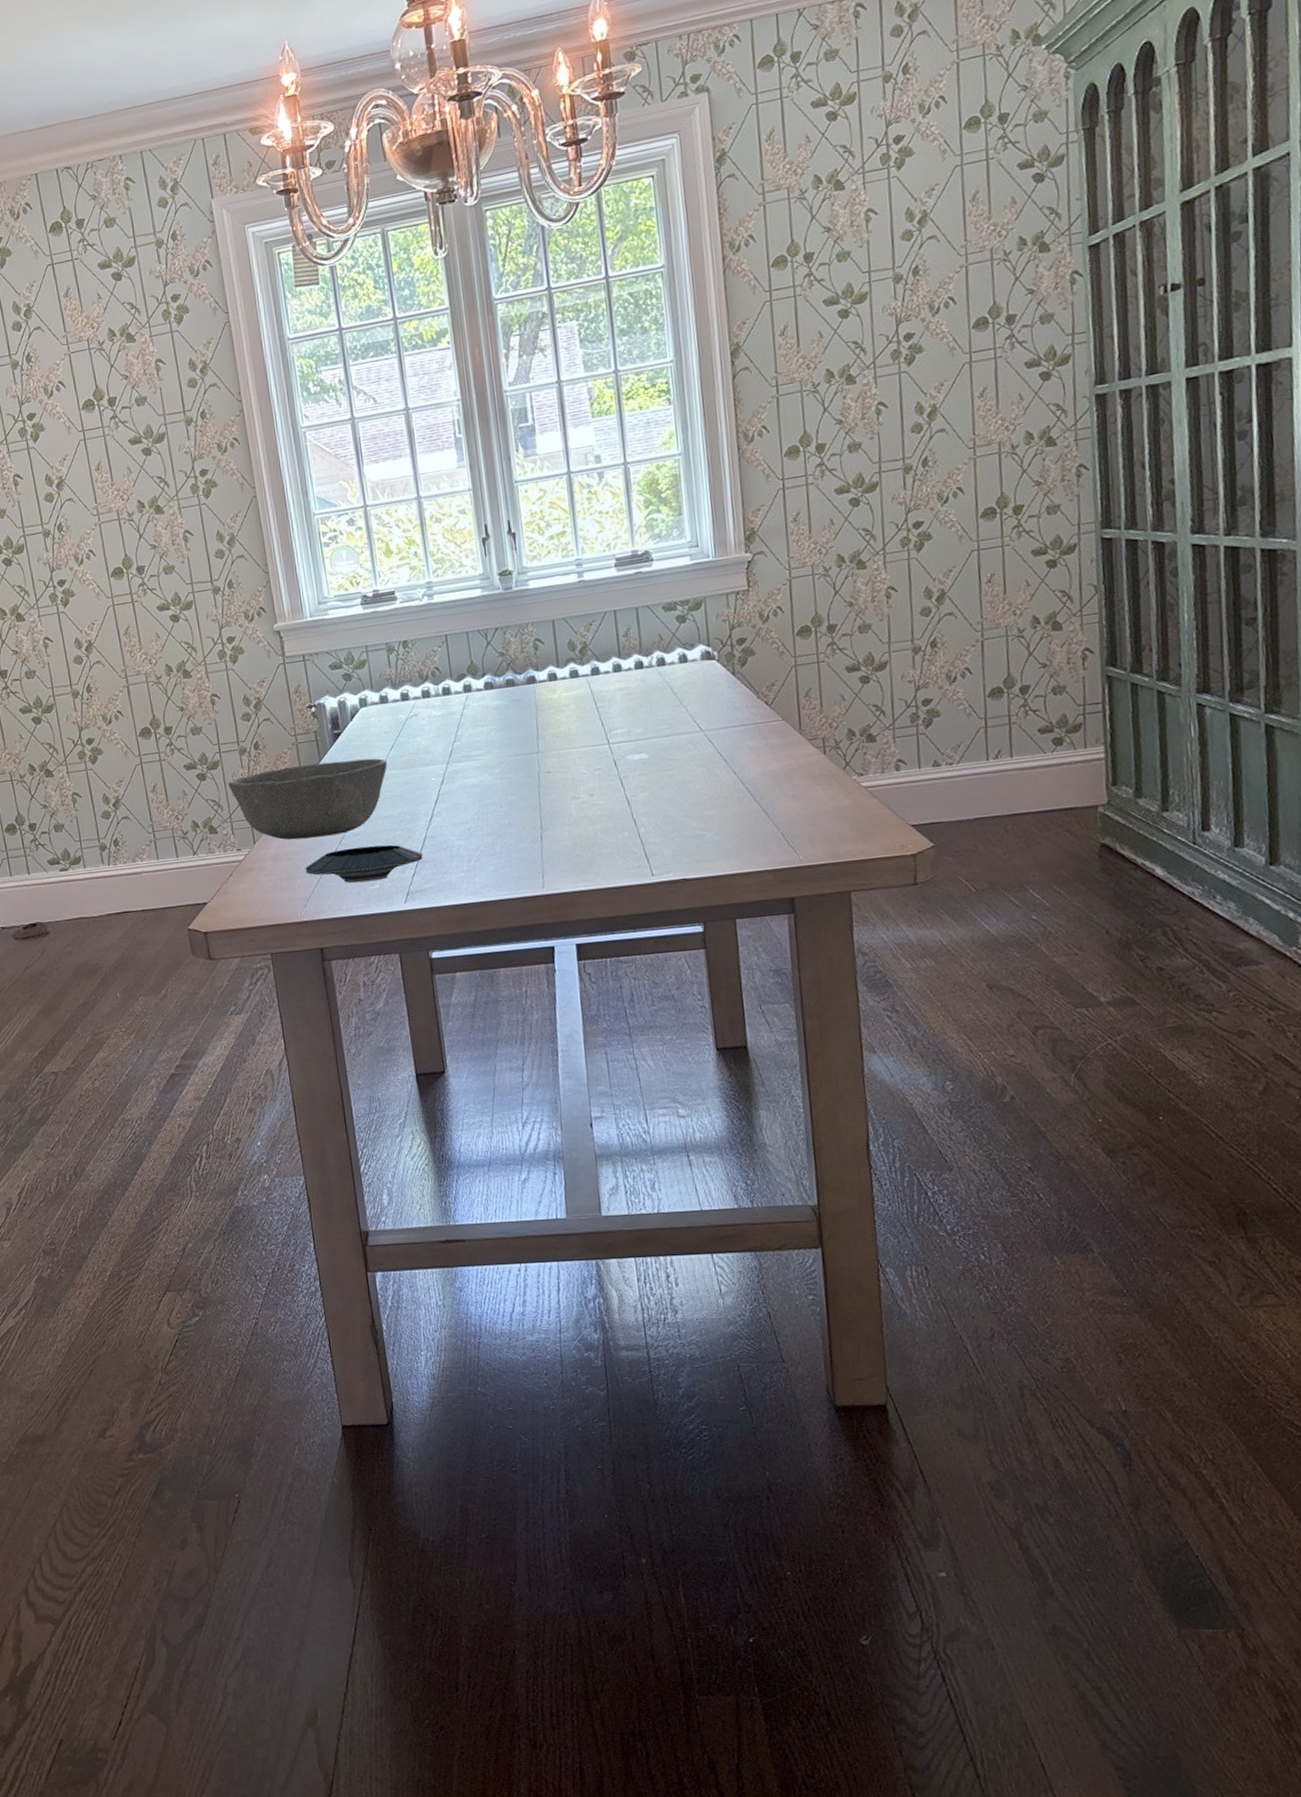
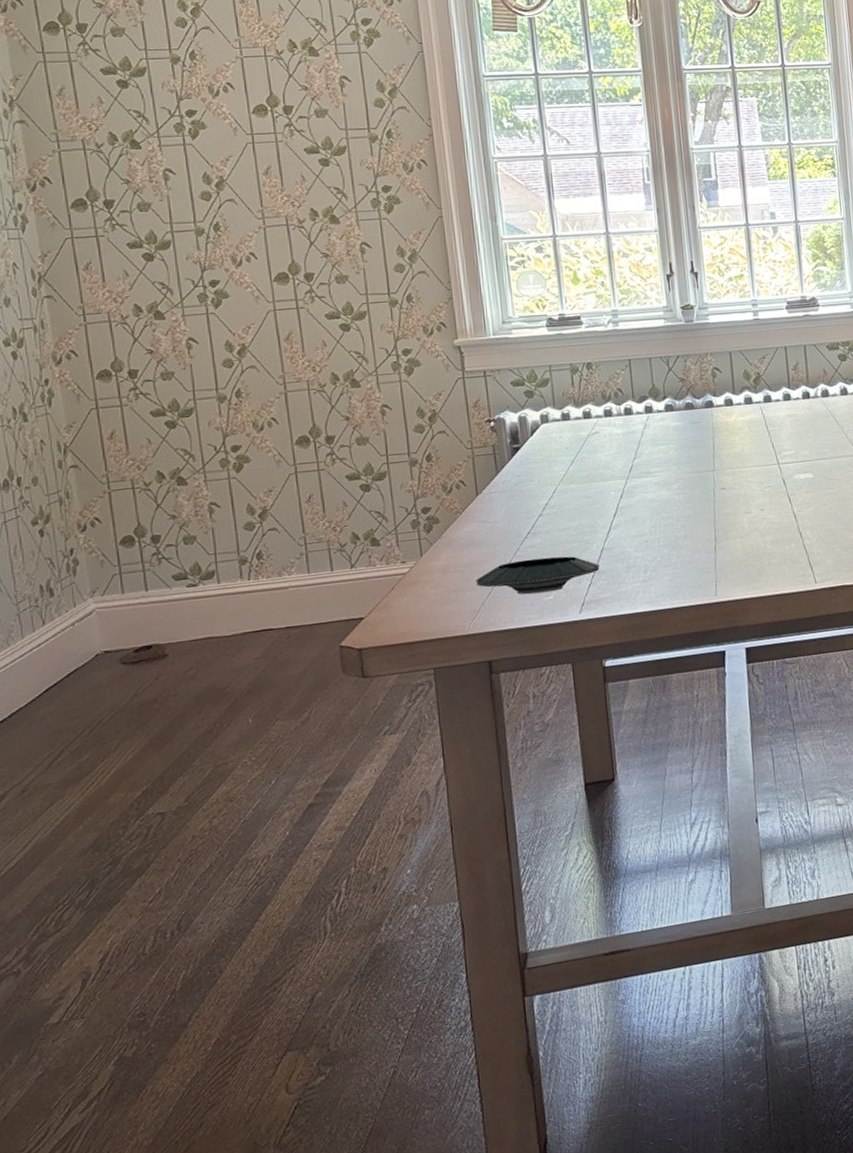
bowl: present [228,758,387,840] -> none [395,472,567,552]

